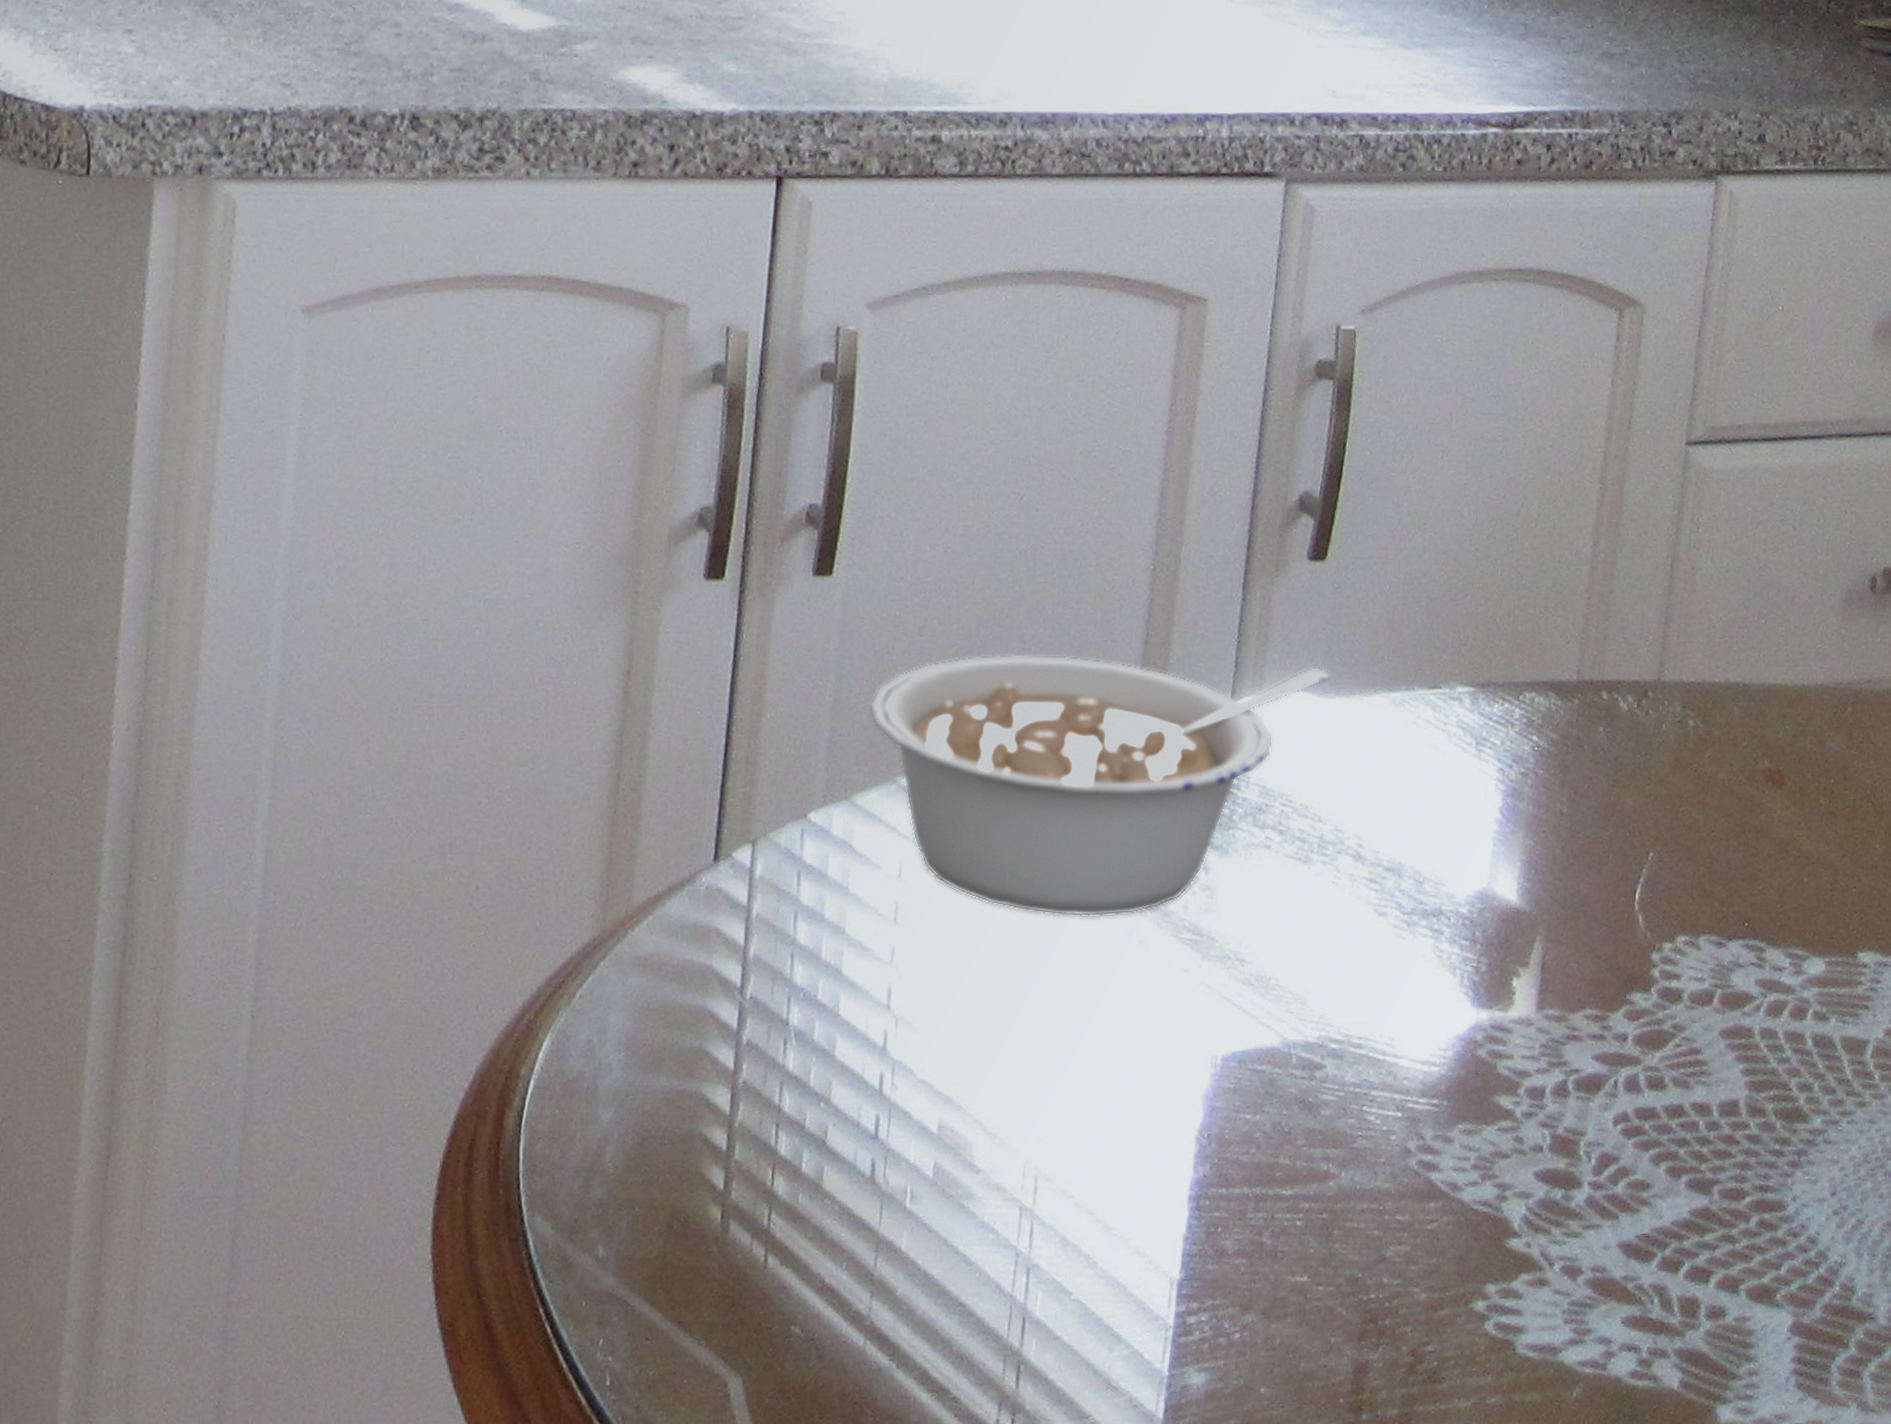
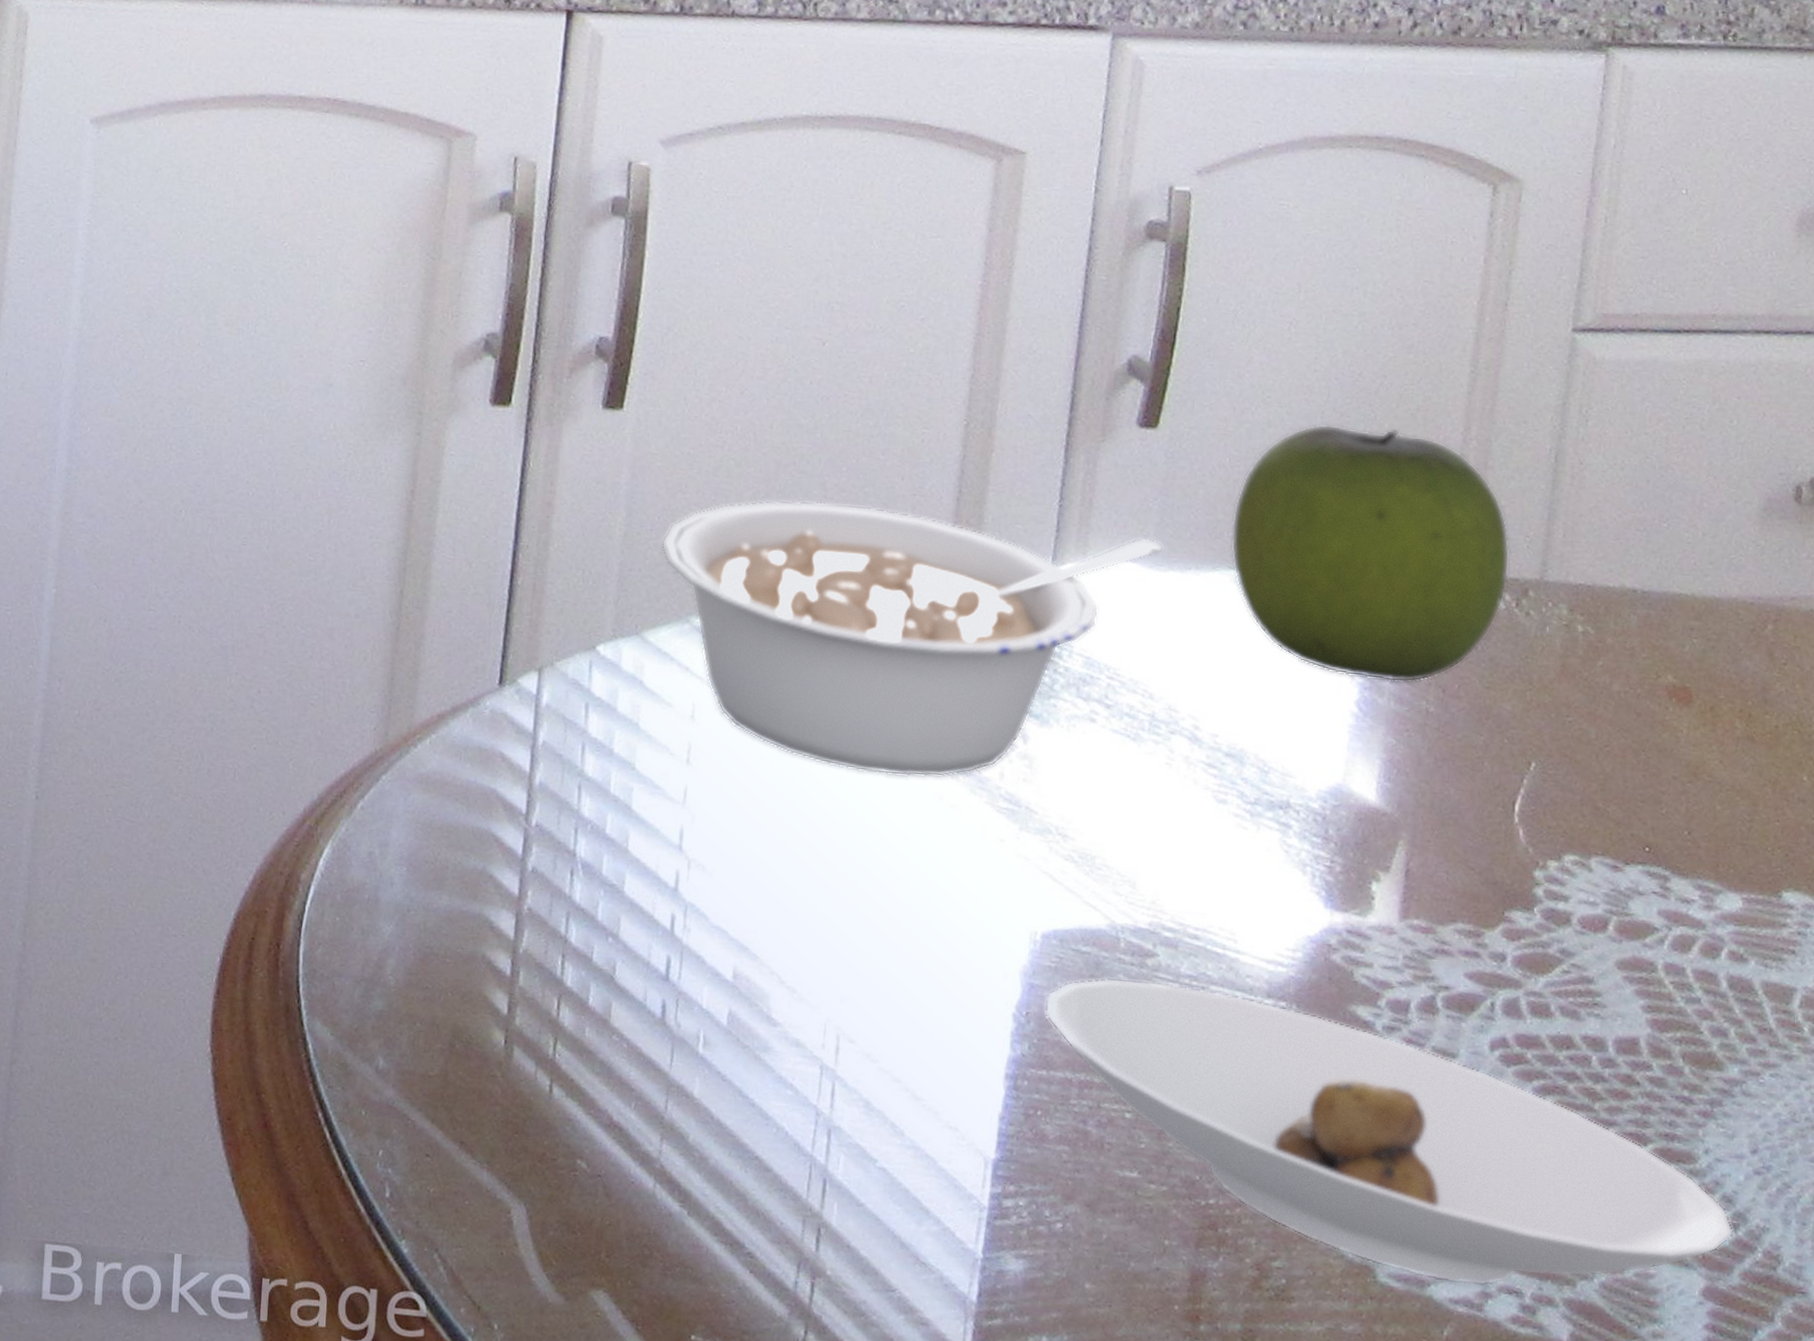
saucer: none [1224,1092,1817,1347] -> present [1044,977,1734,1286]
apple: none [1391,546,1632,787] -> present [1231,424,1510,683]

